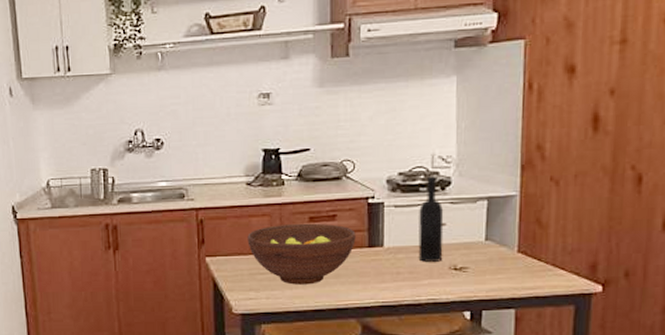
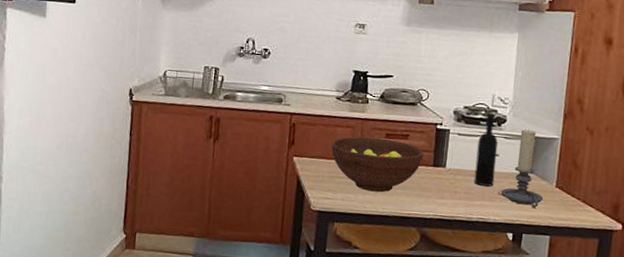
candle holder: none [451,189,503,279] -> present [500,129,543,208]

